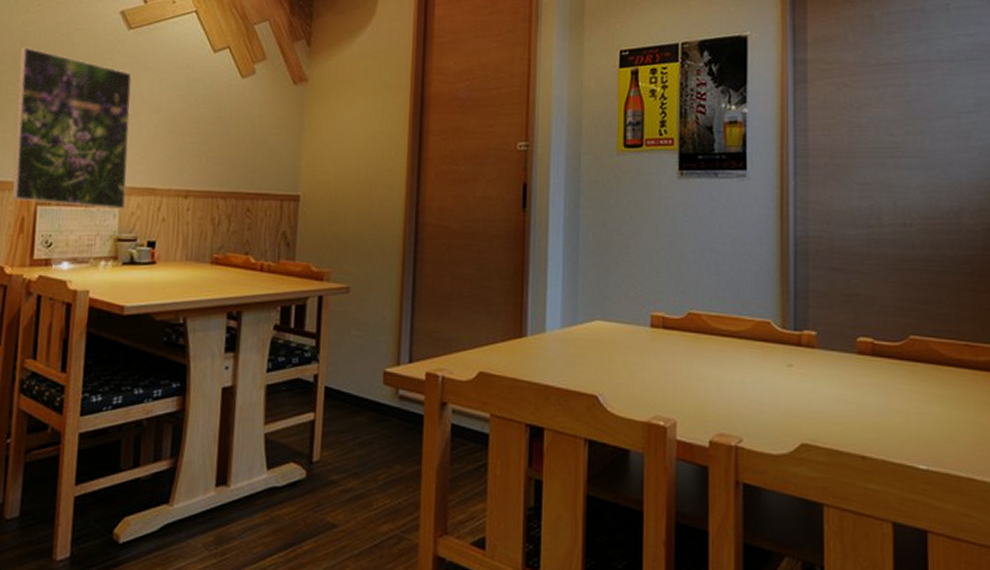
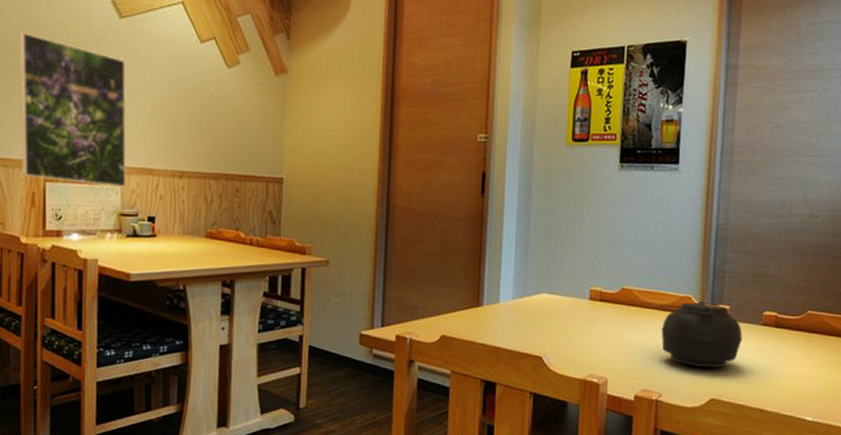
teapot: none [733,327,834,407] -> present [659,302,742,368]

